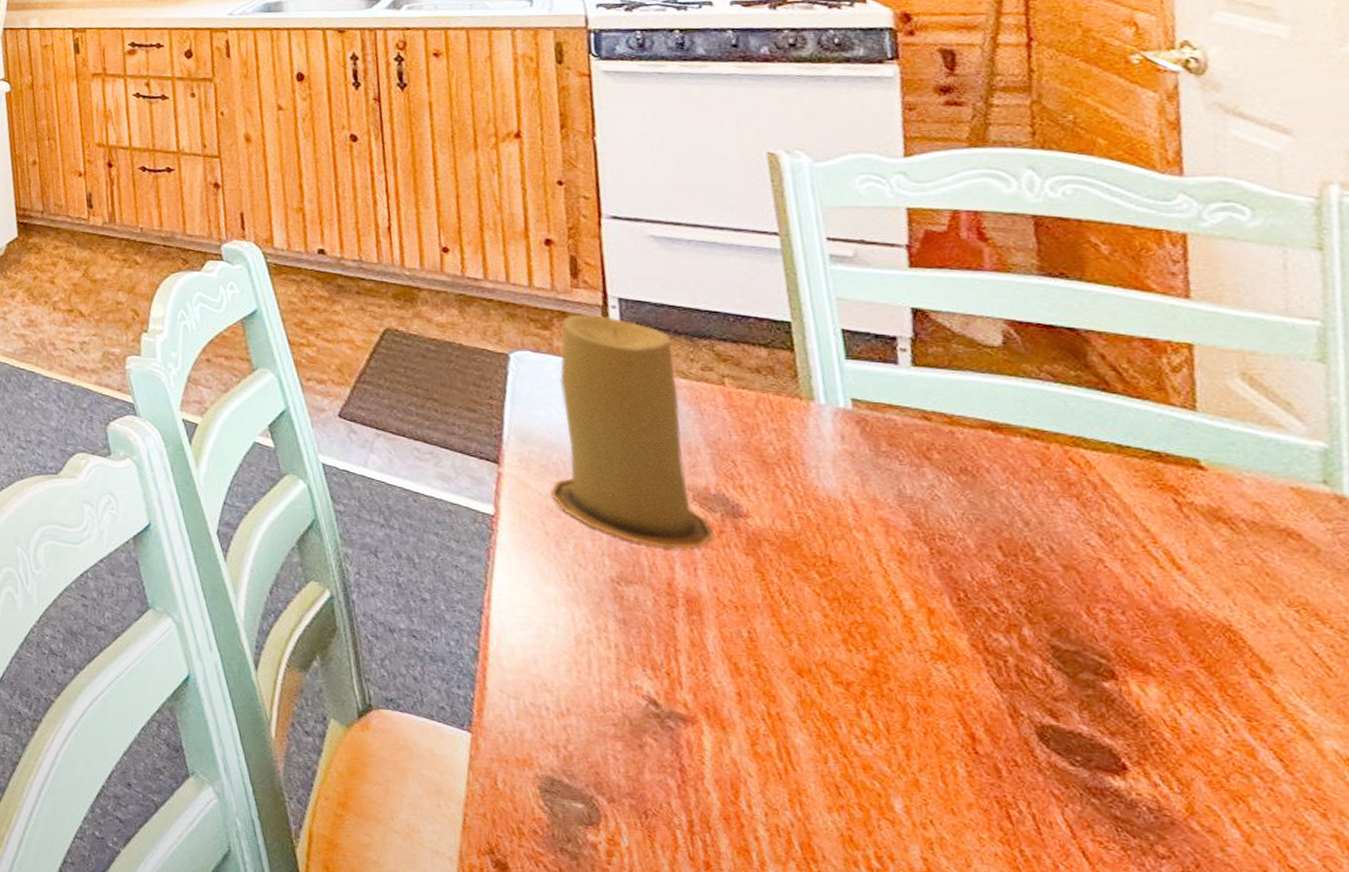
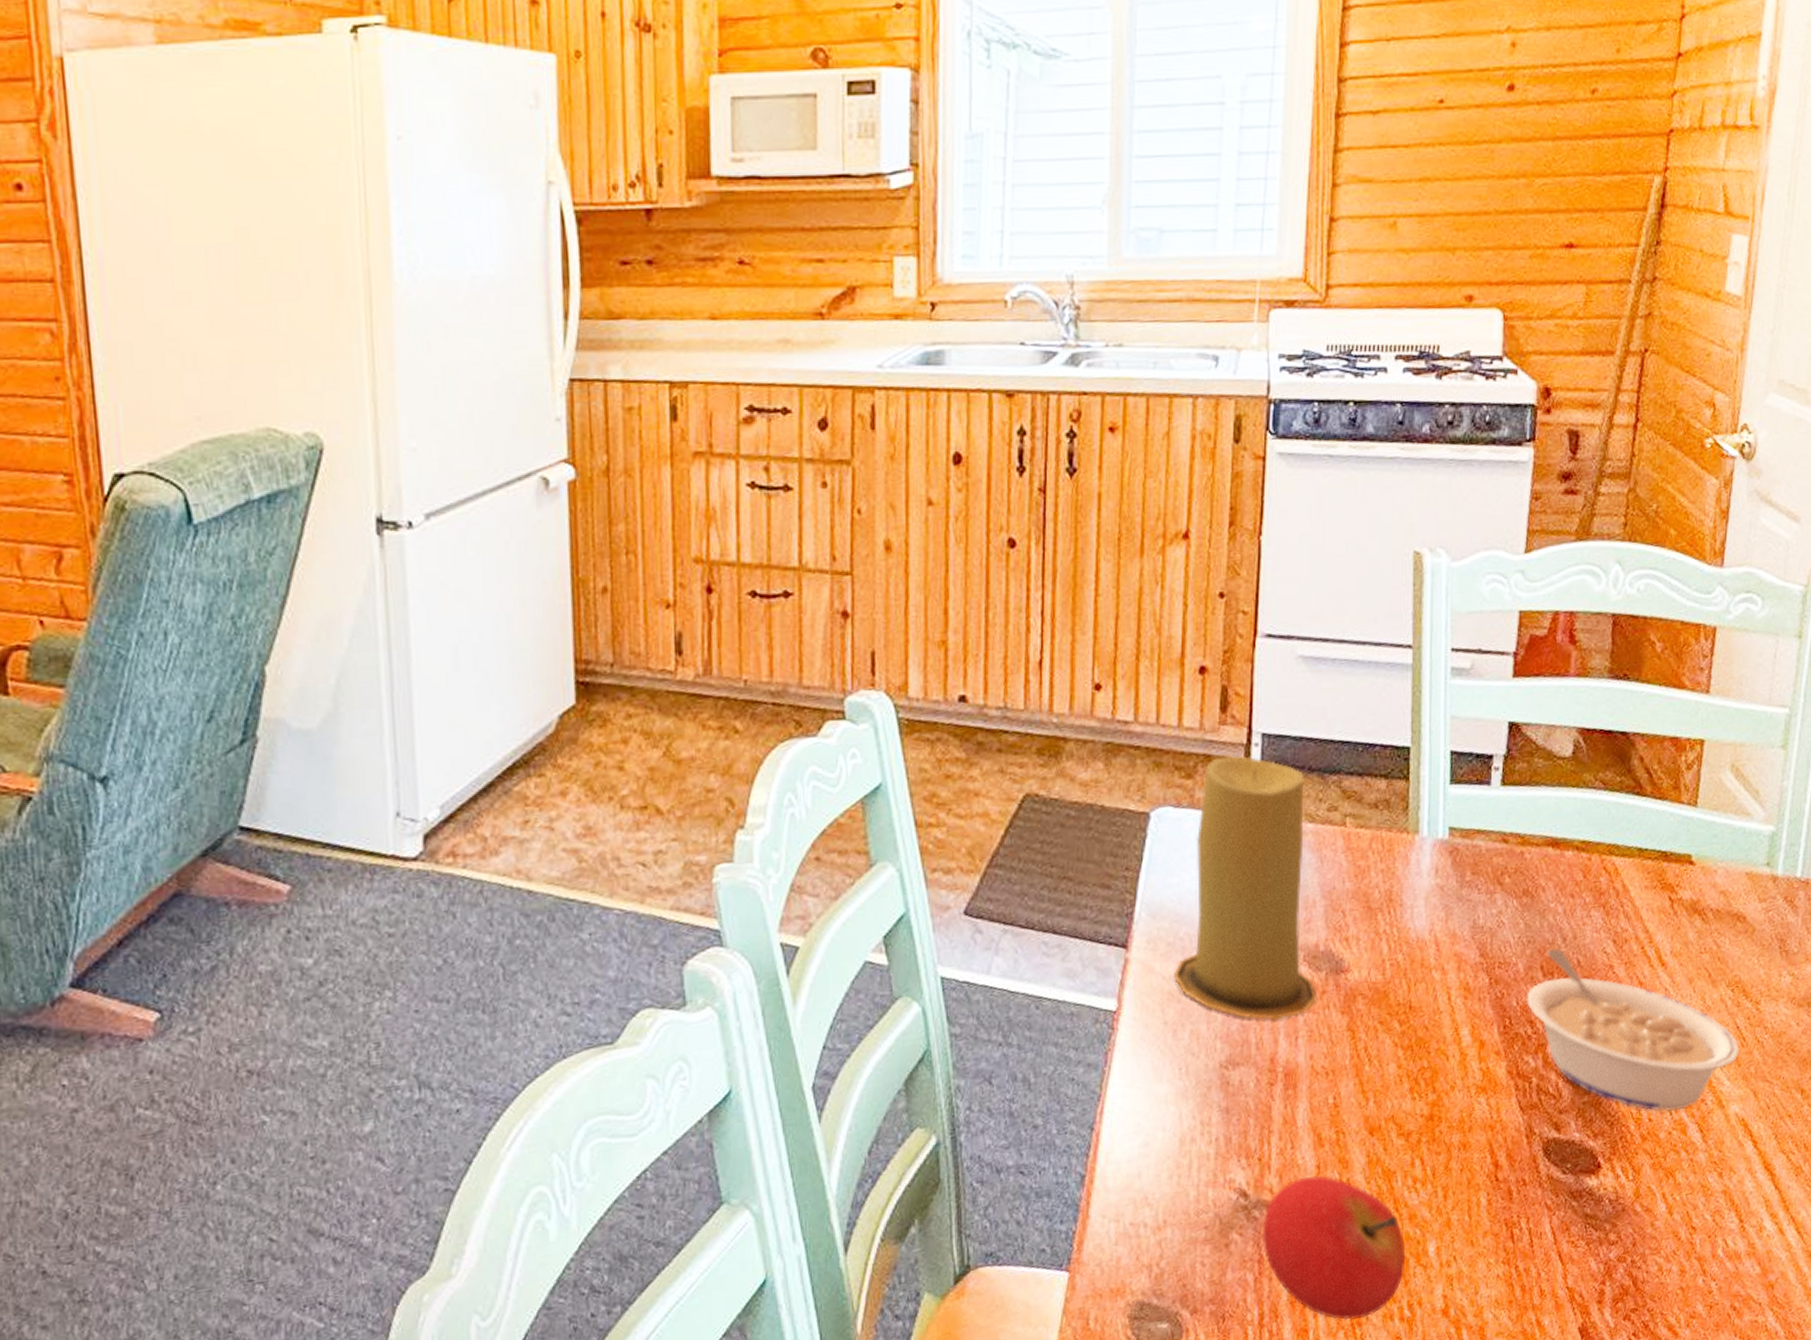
fruit: none [679,700,865,856] -> present [1262,1176,1406,1320]
legume: none [984,532,1327,731] -> present [1527,949,1740,1112]

